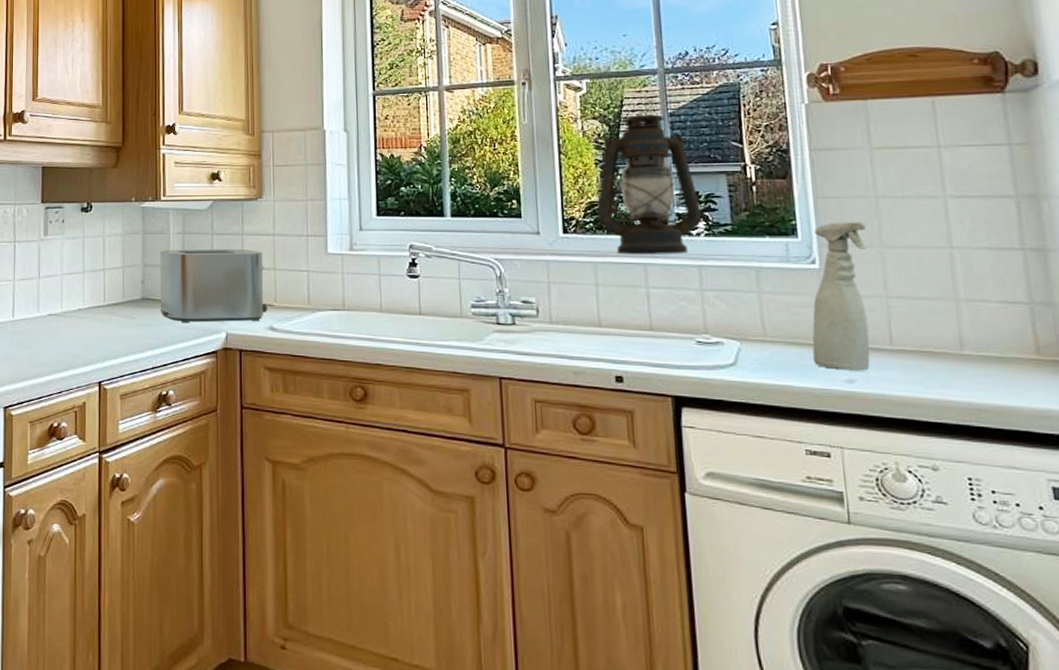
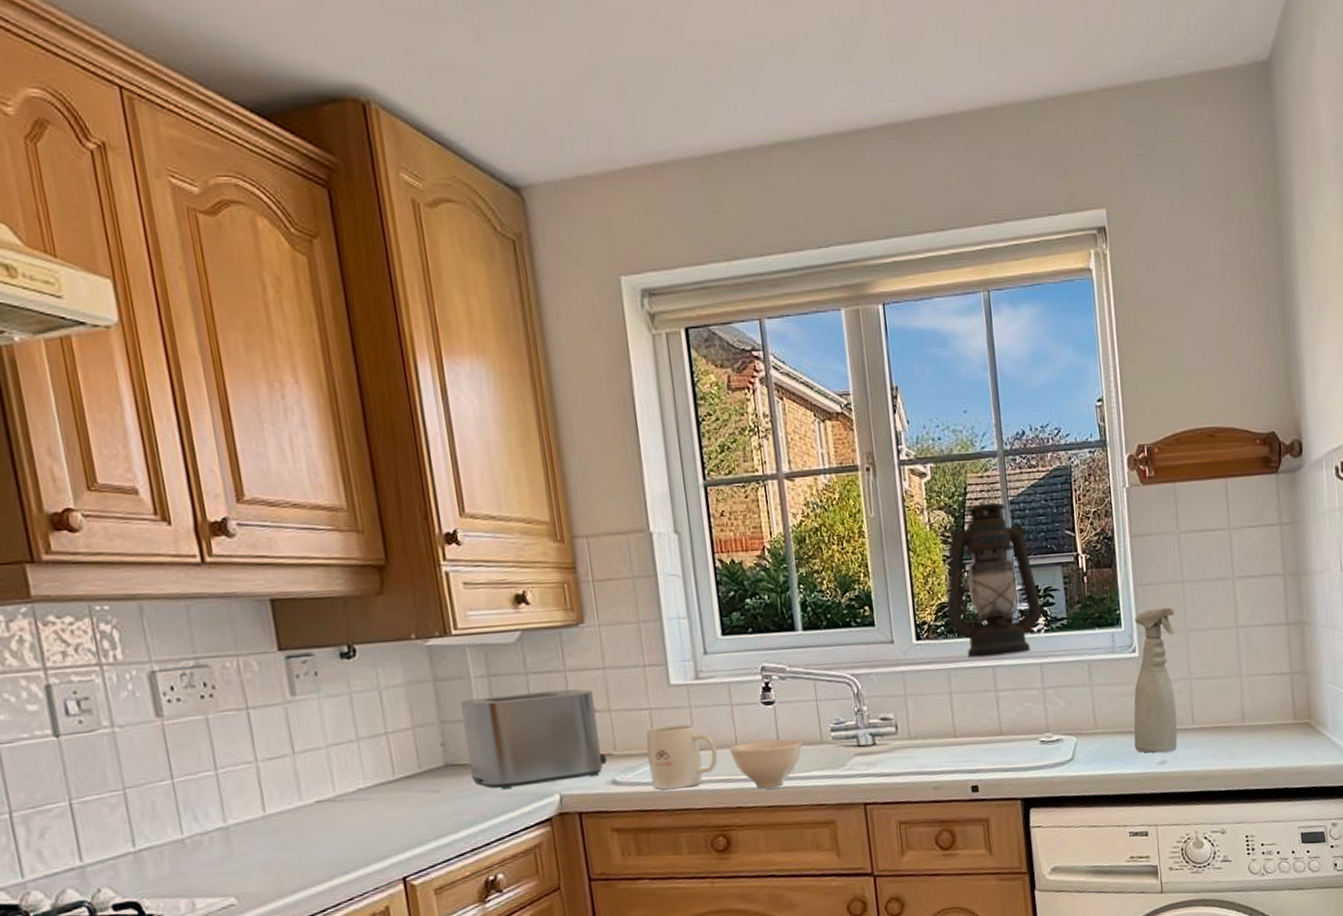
mug: none [301,287,364,341] -> present [646,724,718,790]
bowl: none [374,309,443,352] -> present [729,739,803,790]

